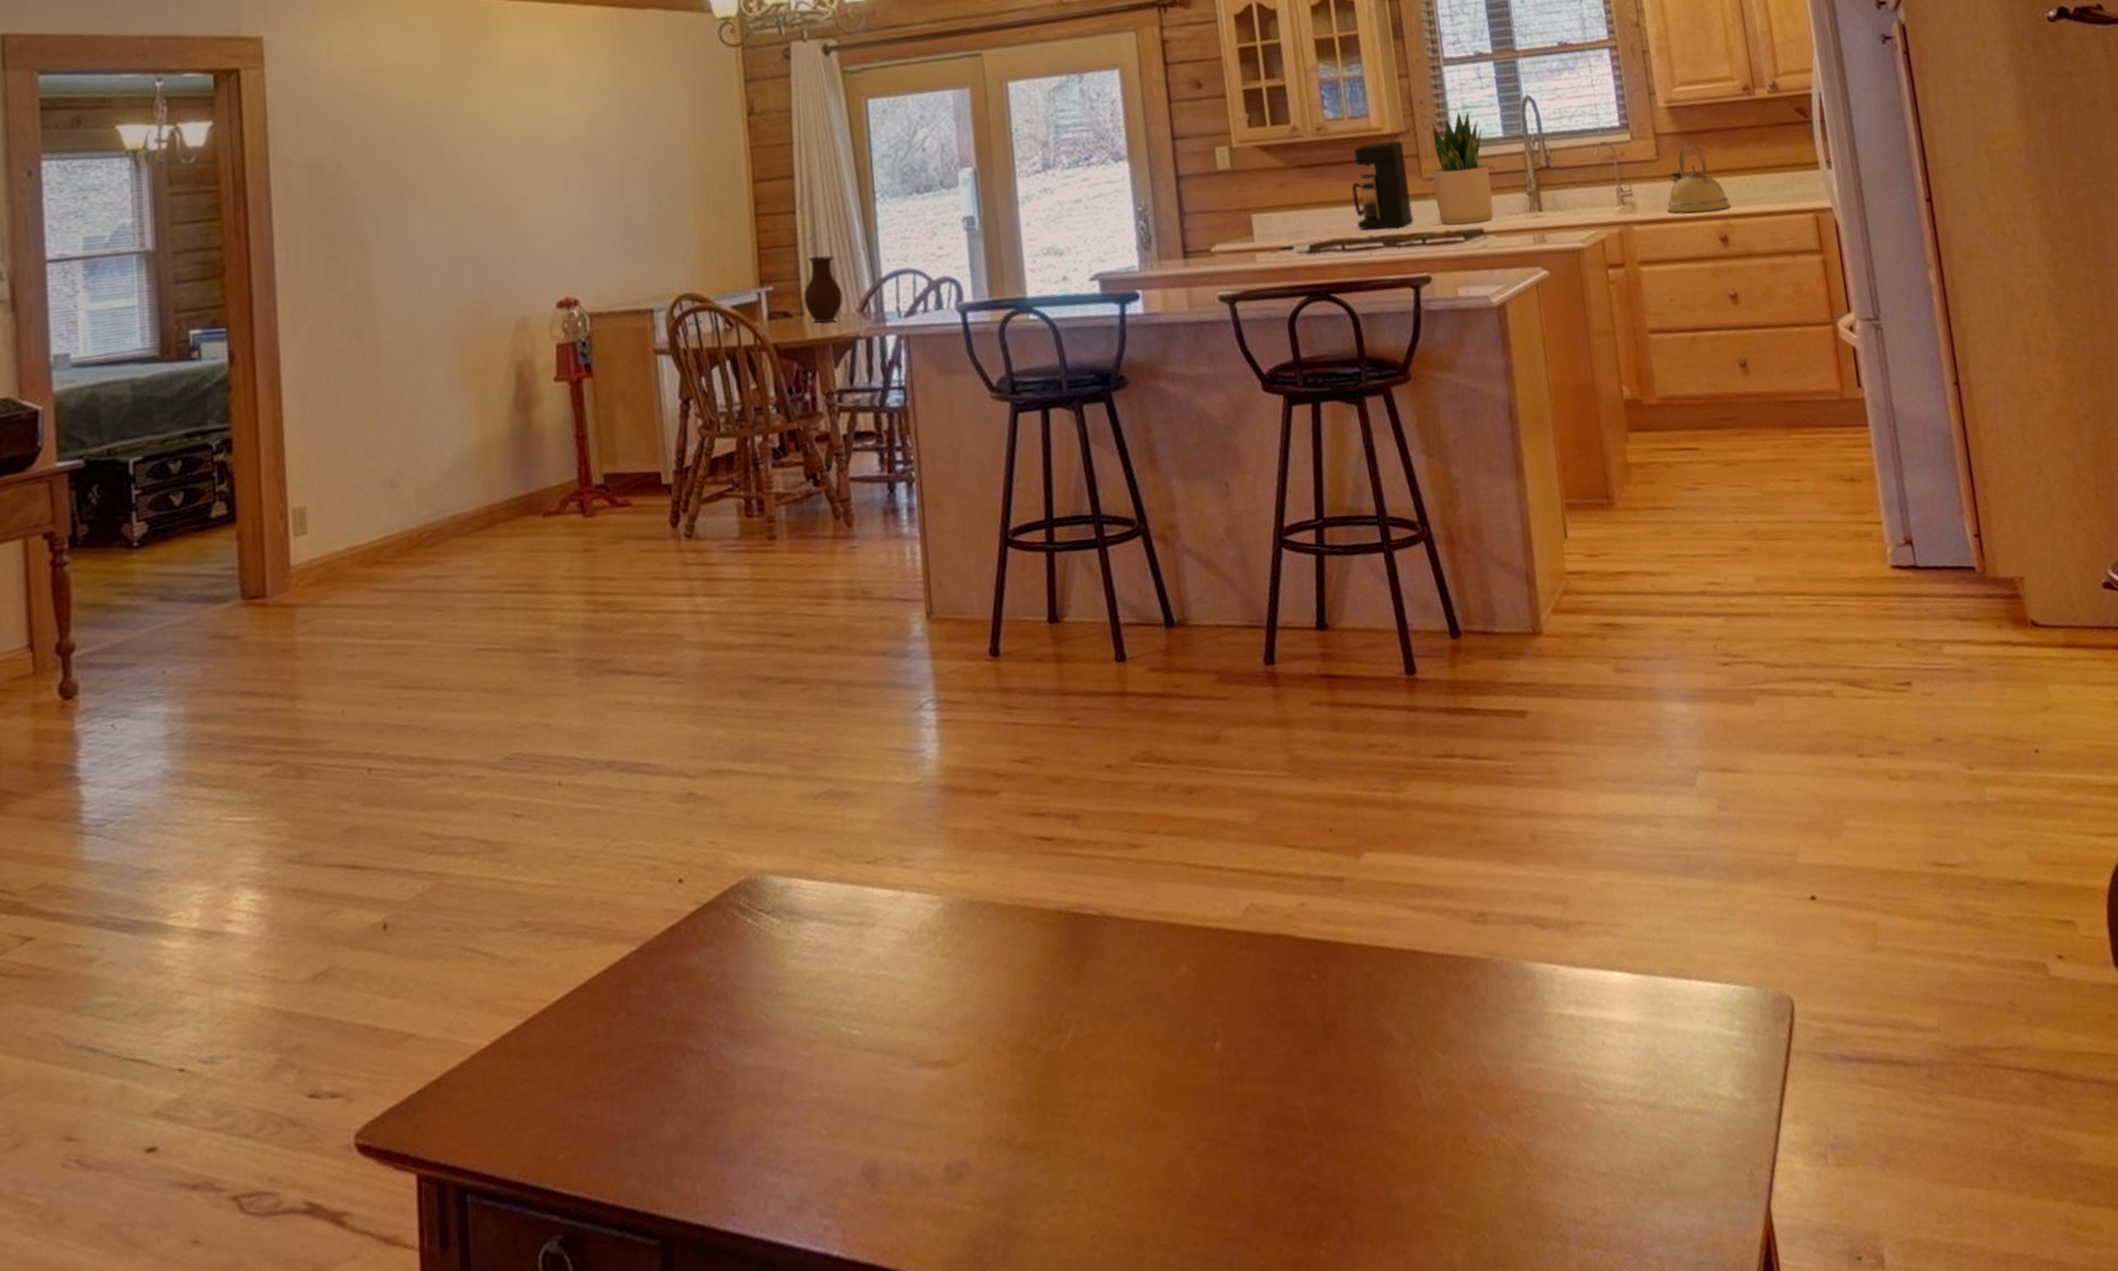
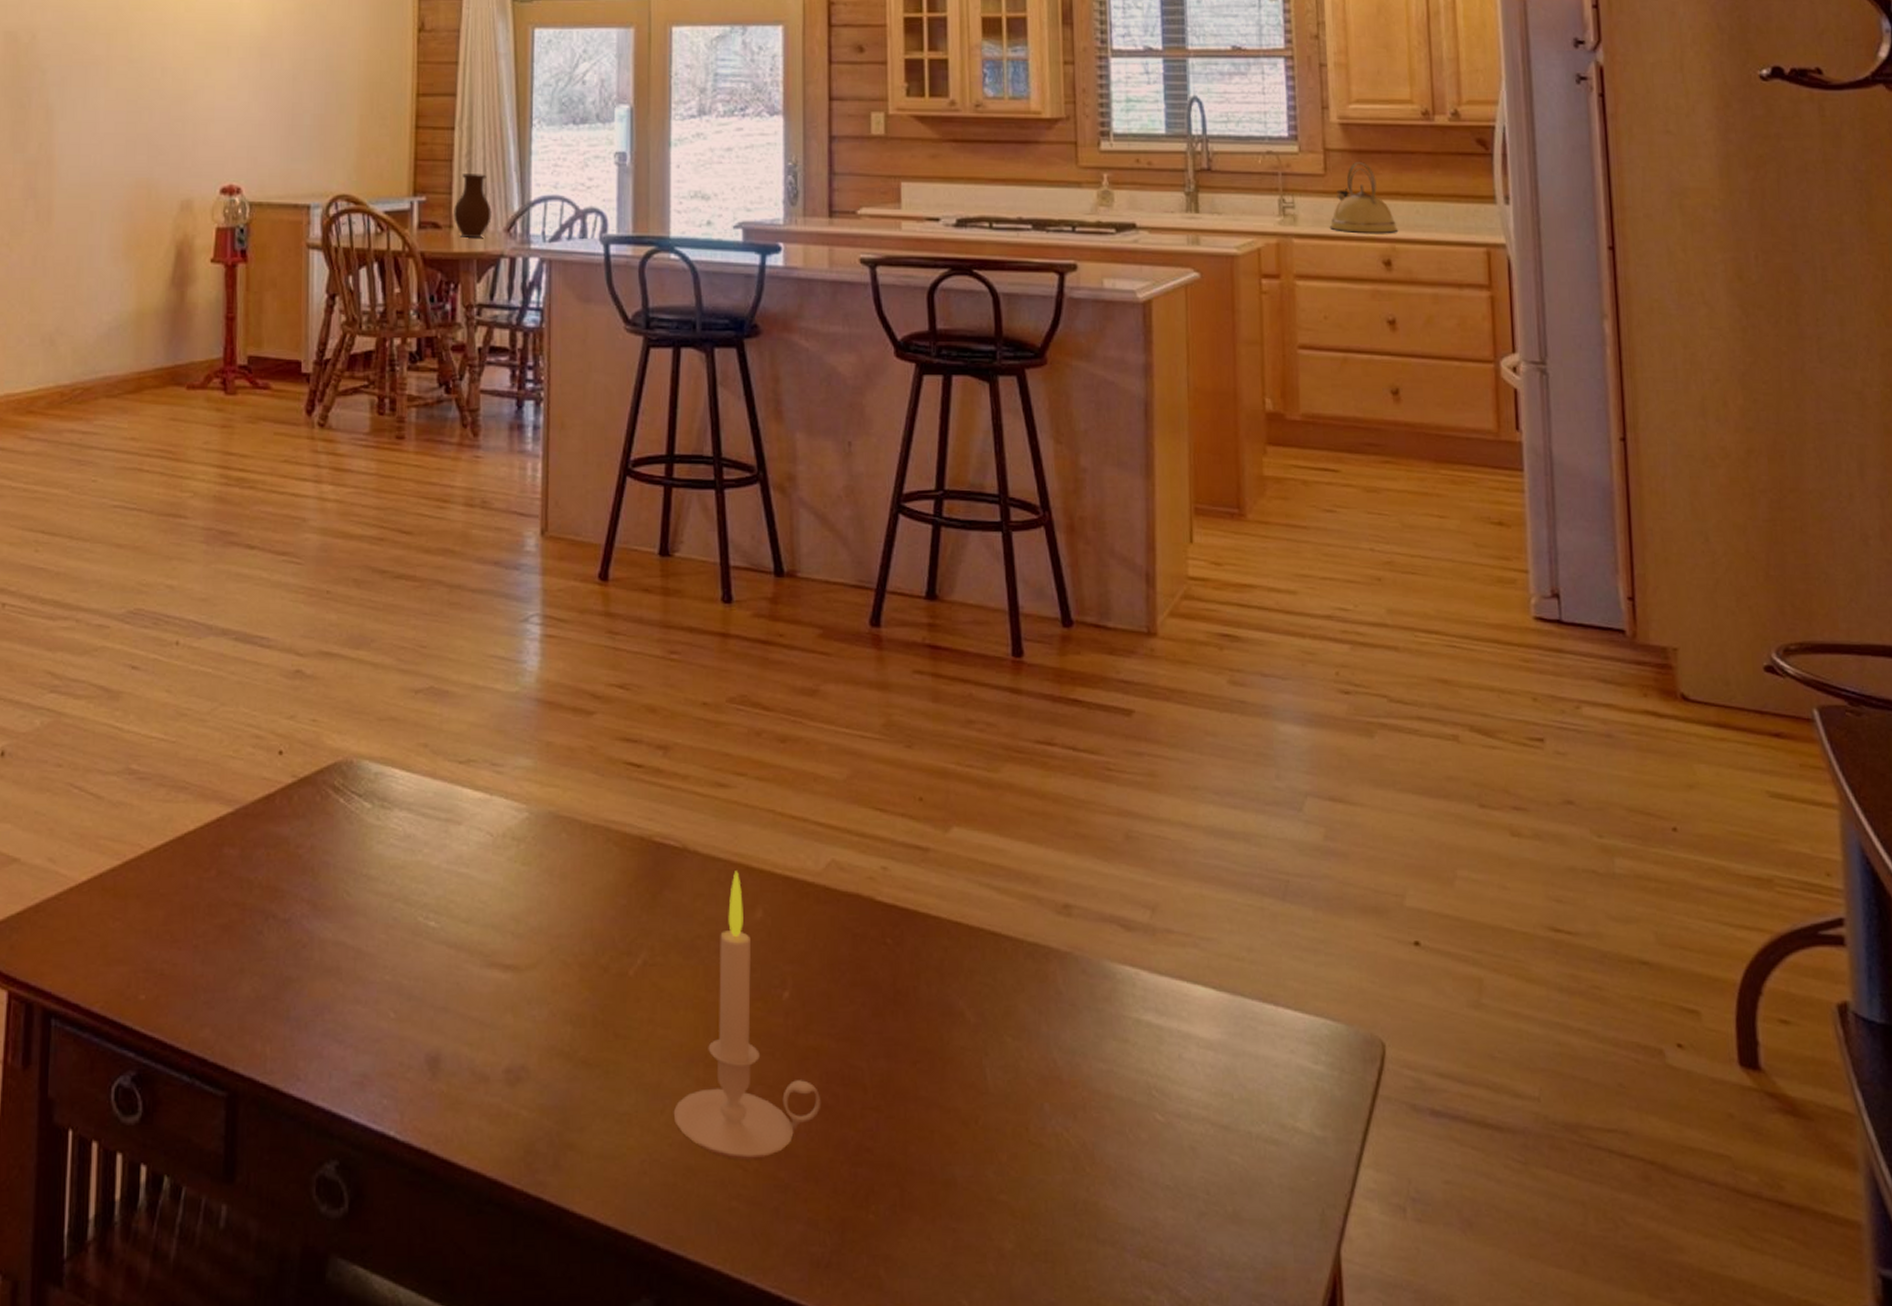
candle: none [1118,930,1264,1219] -> present [673,871,821,1160]
coffee maker: present [1352,141,1414,230] -> none [1005,125,1065,213]
planter: present [1431,112,1494,225] -> none [1089,105,1149,217]

